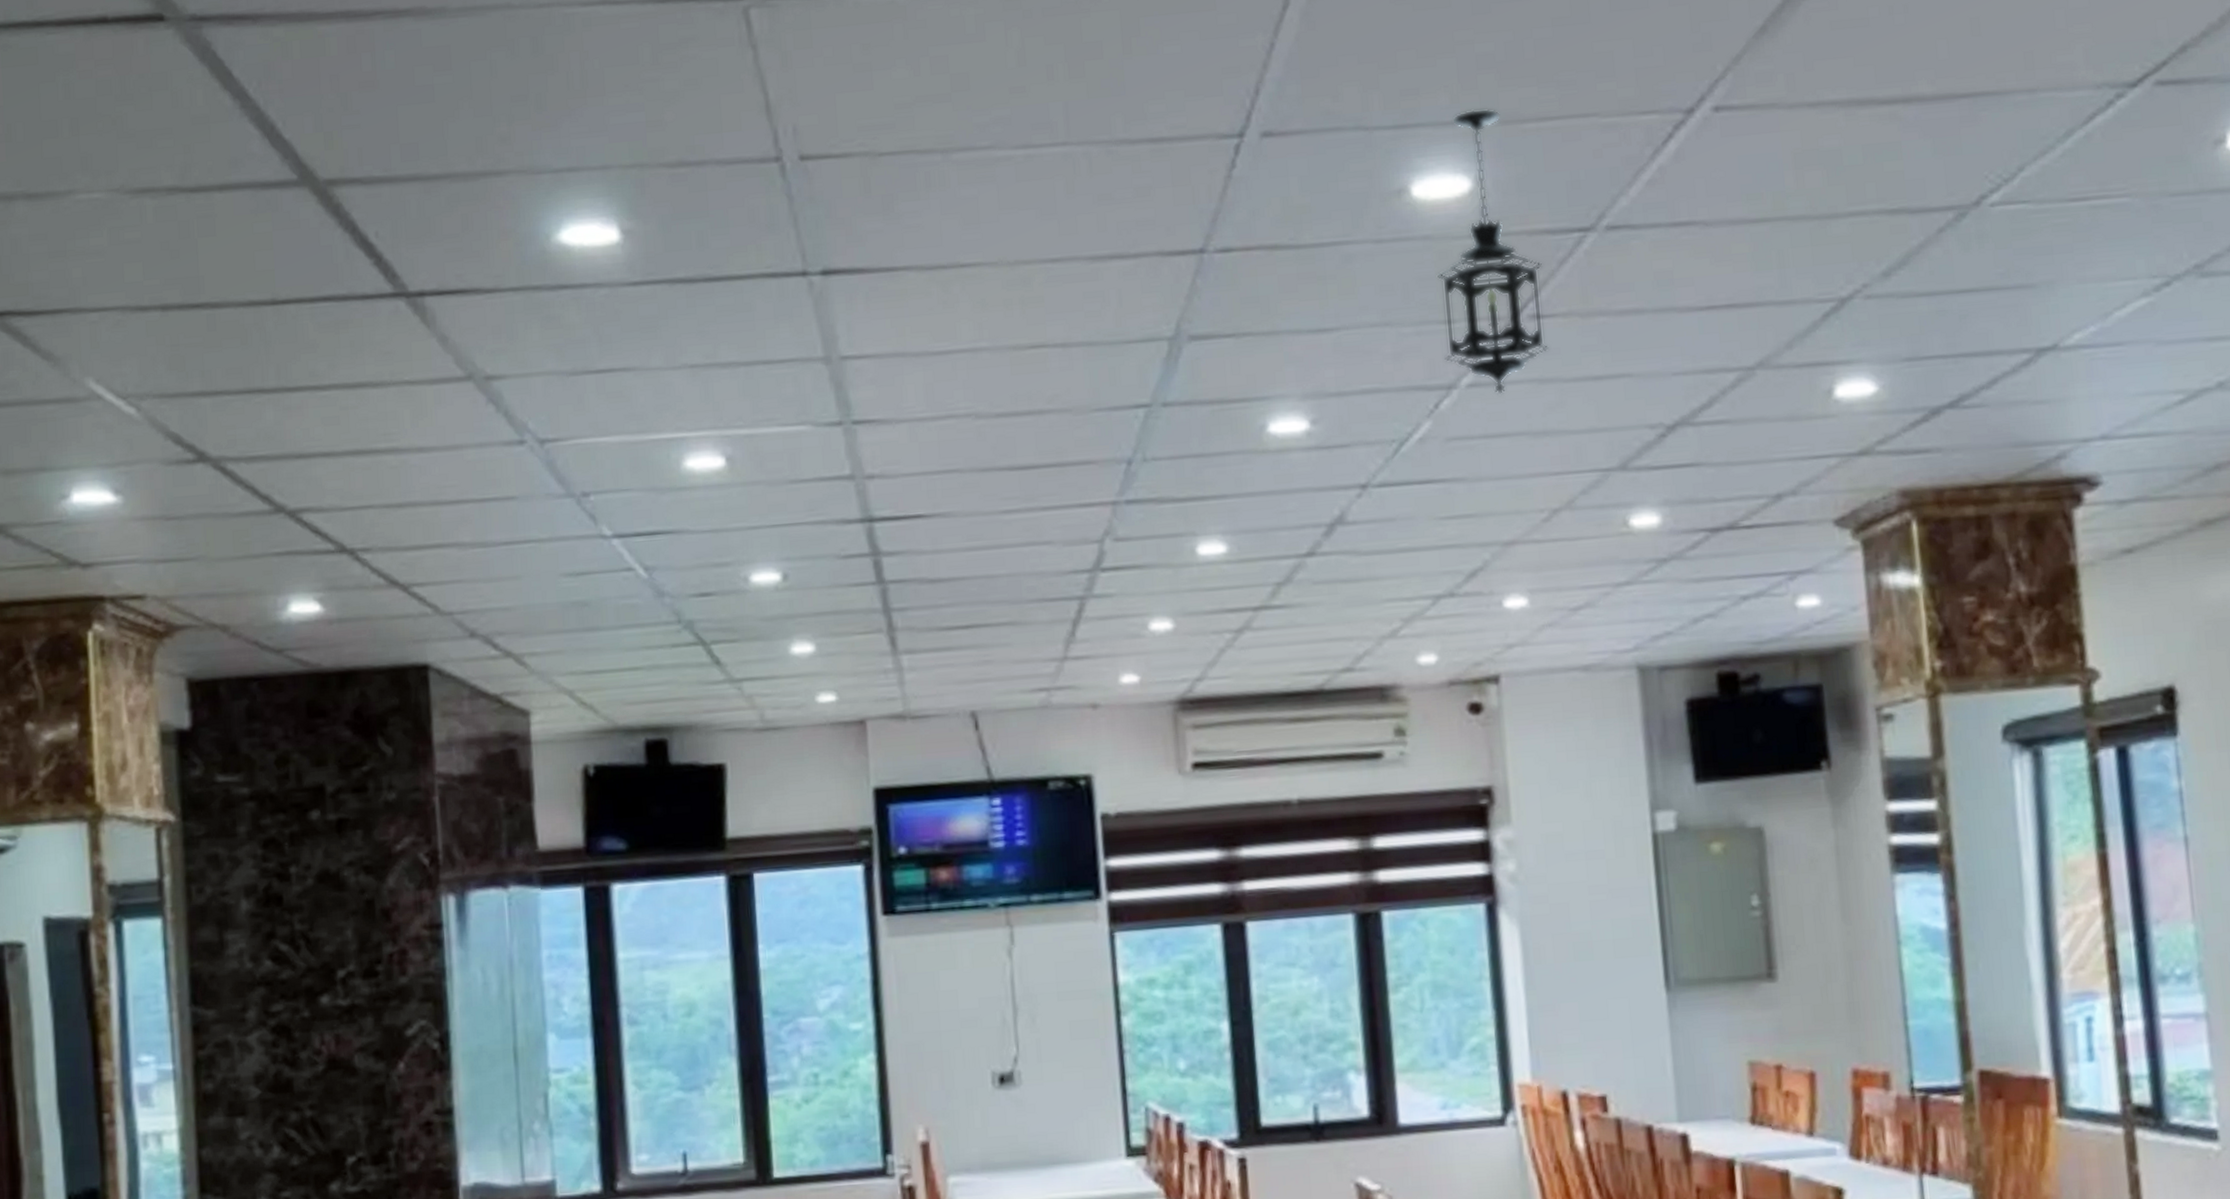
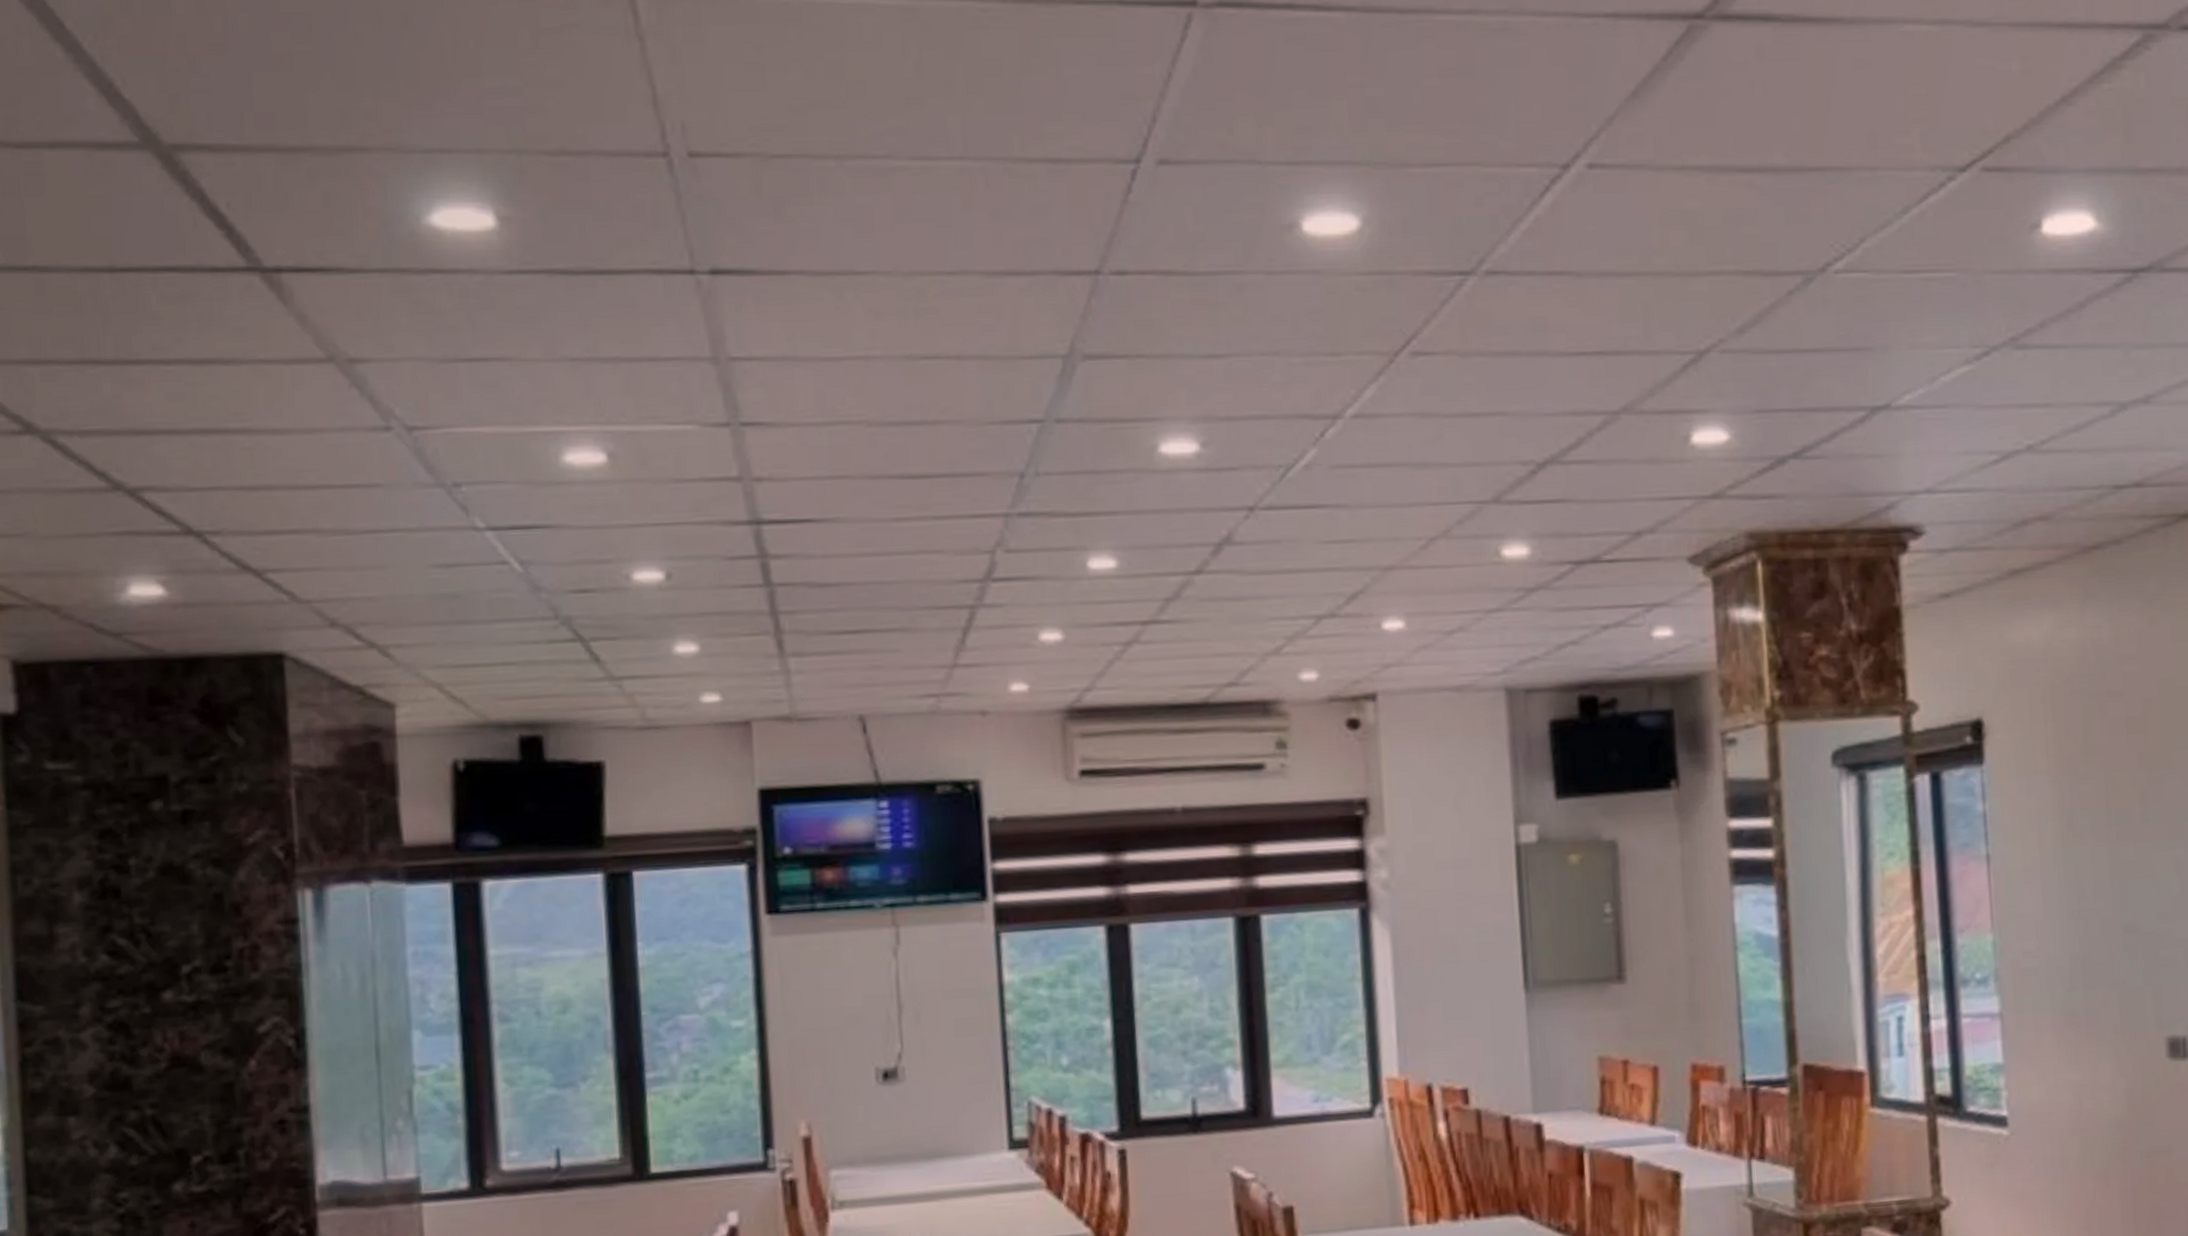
hanging lantern: present [1437,108,1549,394] -> none [1325,151,1430,426]

